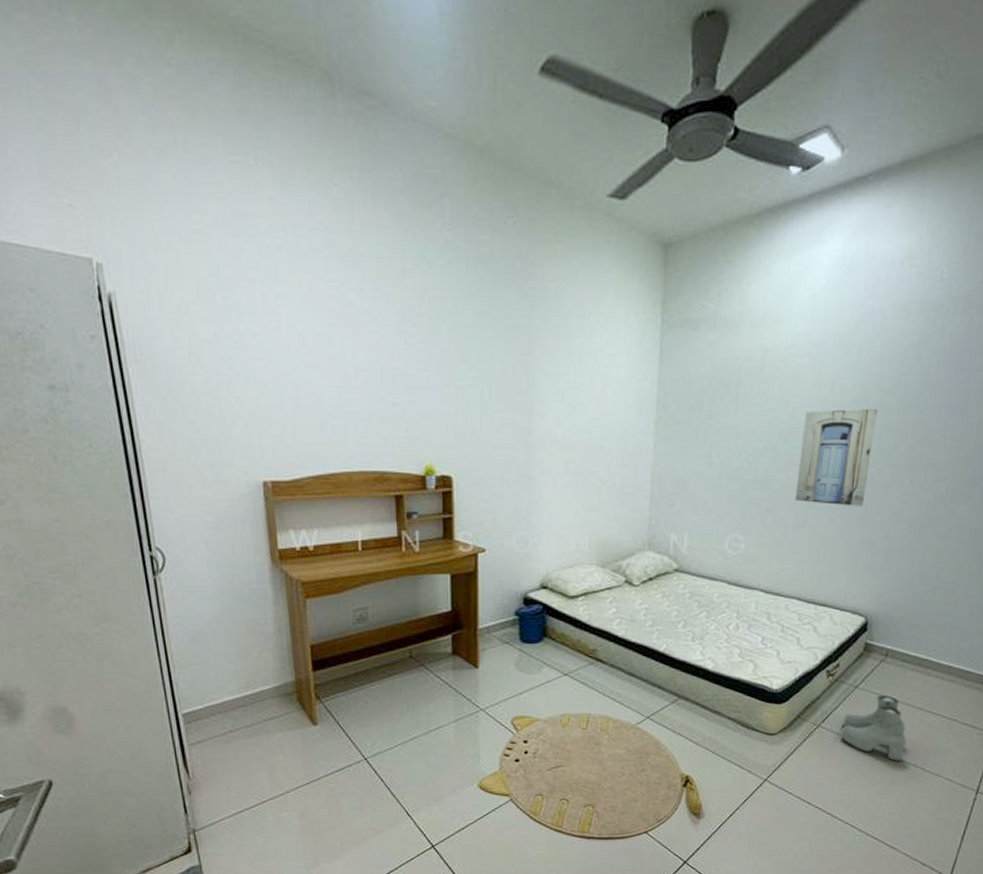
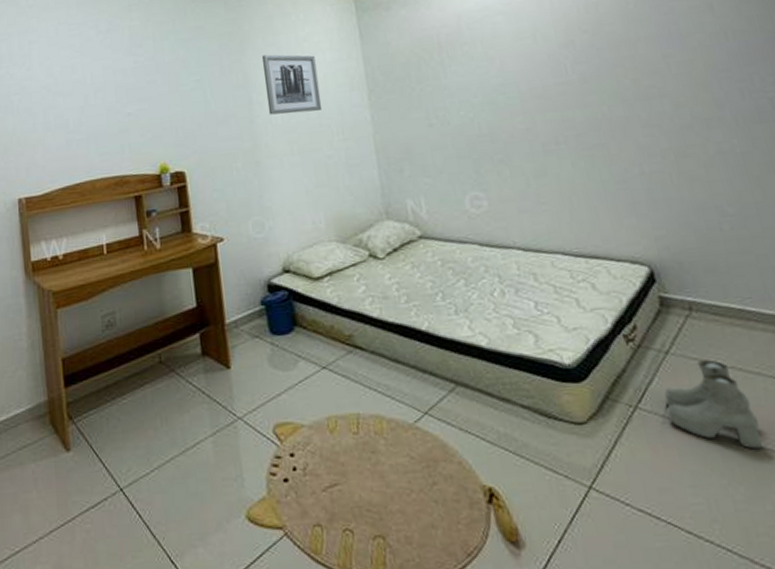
wall art: none [549,359,608,431] -> present [262,54,322,115]
wall art: present [795,408,878,506] -> none [514,49,604,150]

